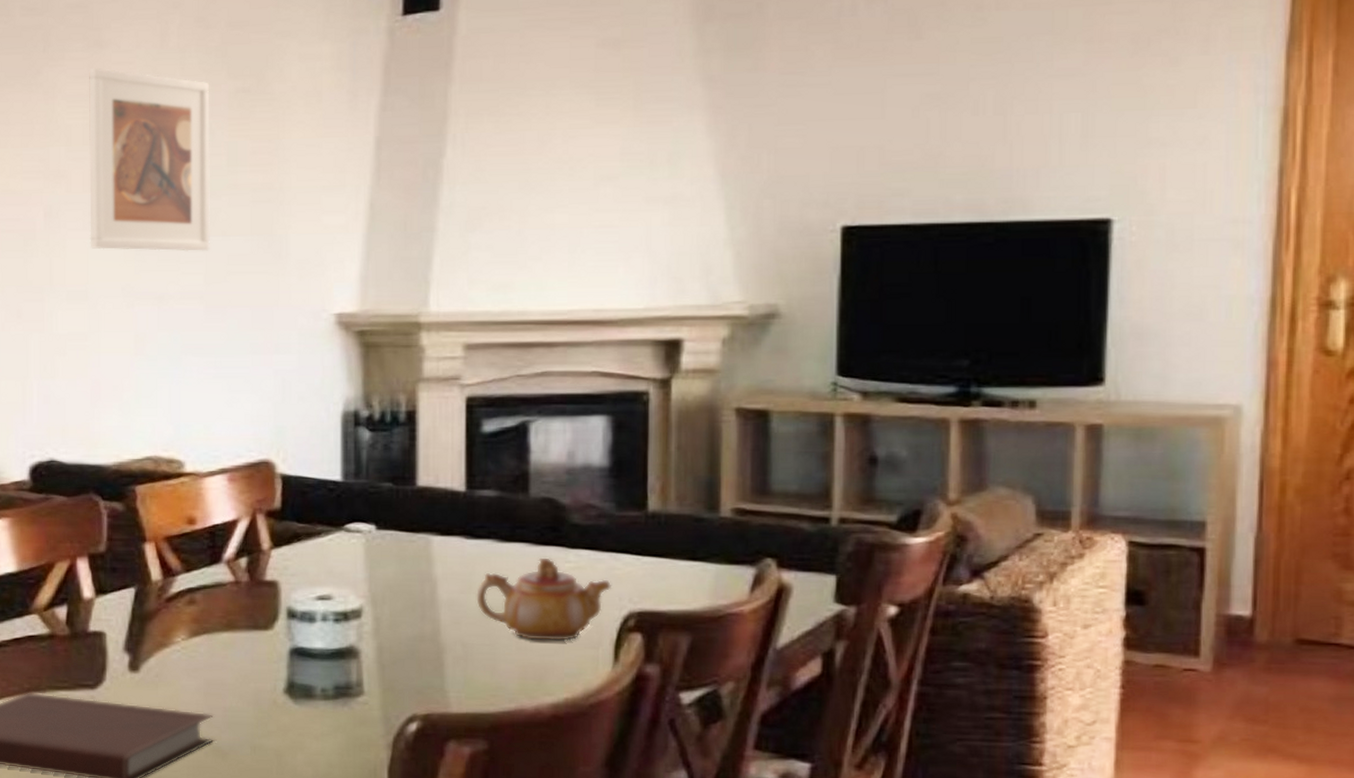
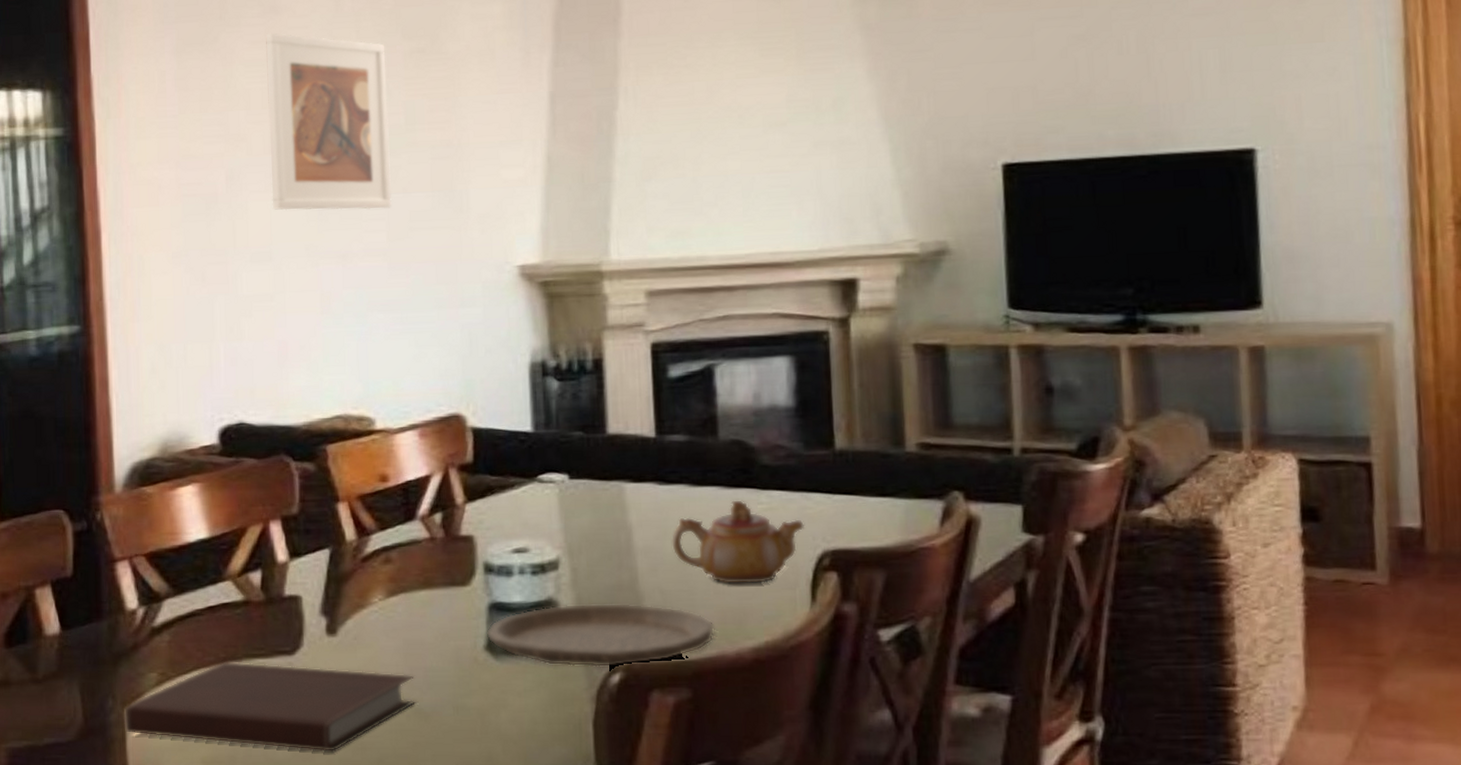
plate: none [286,652,515,717] -> present [486,602,715,668]

